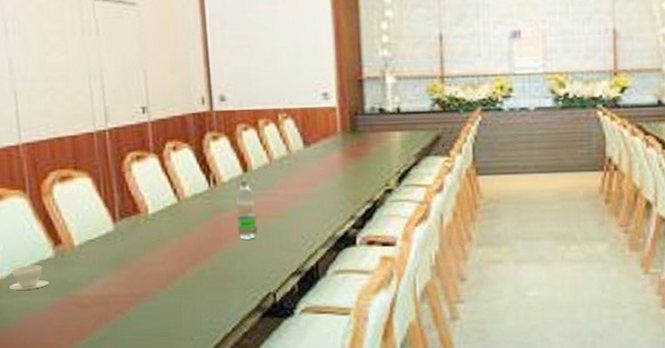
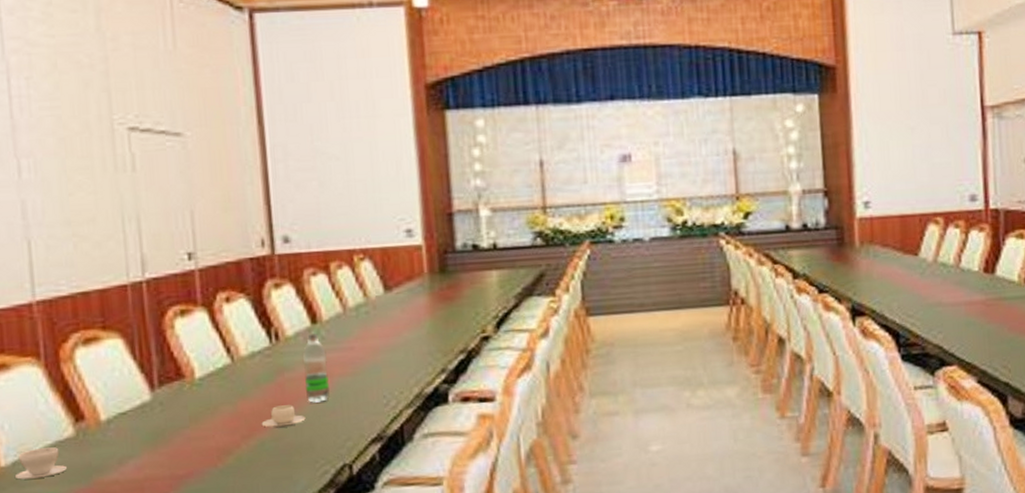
teacup: none [202,240,238,259] -> present [261,405,306,428]

